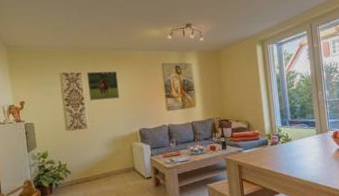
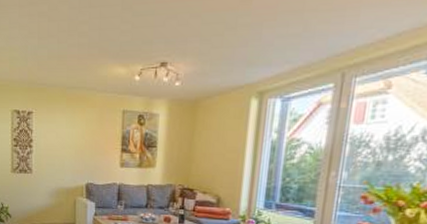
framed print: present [86,71,120,101] -> none [38,112,71,146]

